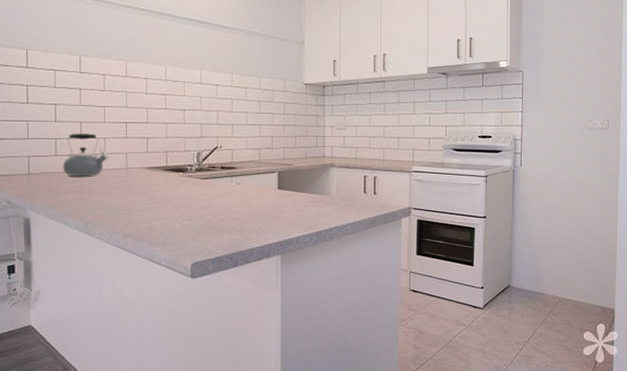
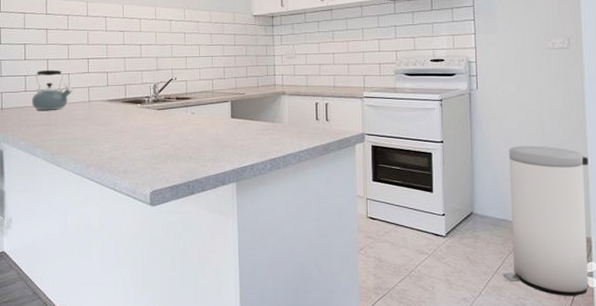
pedal bin: none [533,222,618,363] -> present [503,145,589,296]

